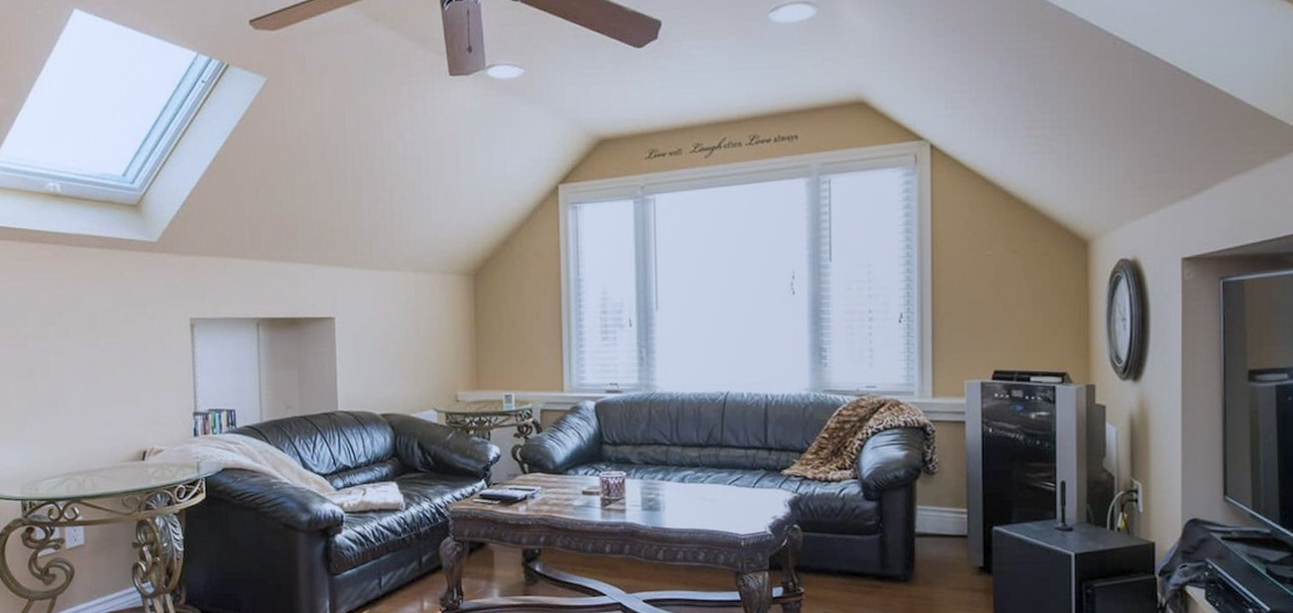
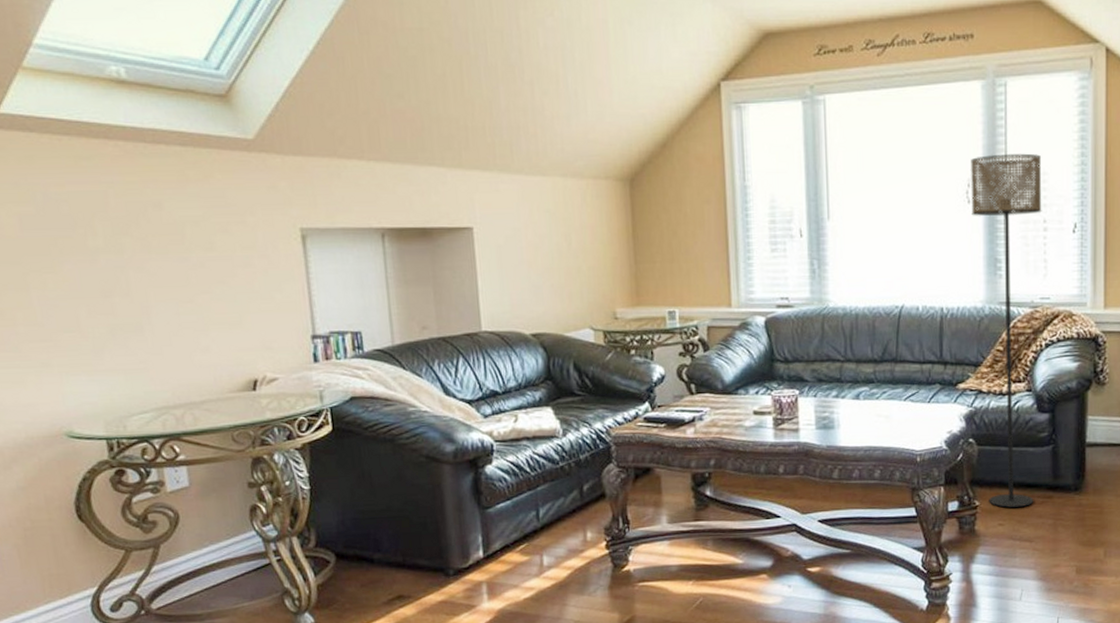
floor lamp: none [795,246,867,596] -> present [971,153,1042,508]

